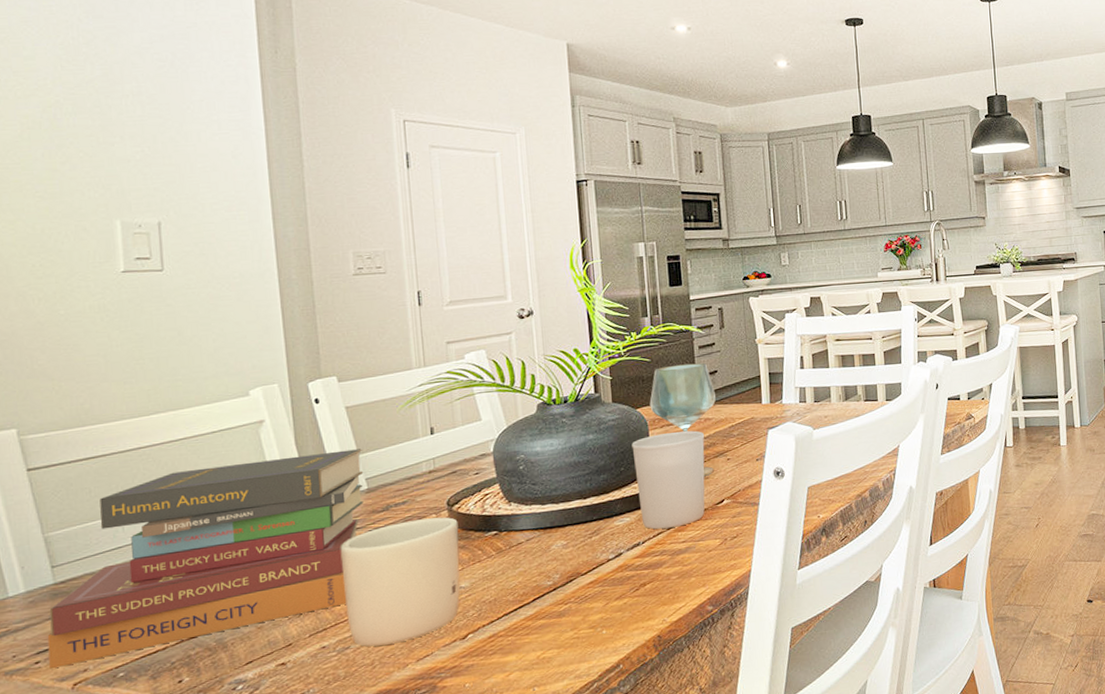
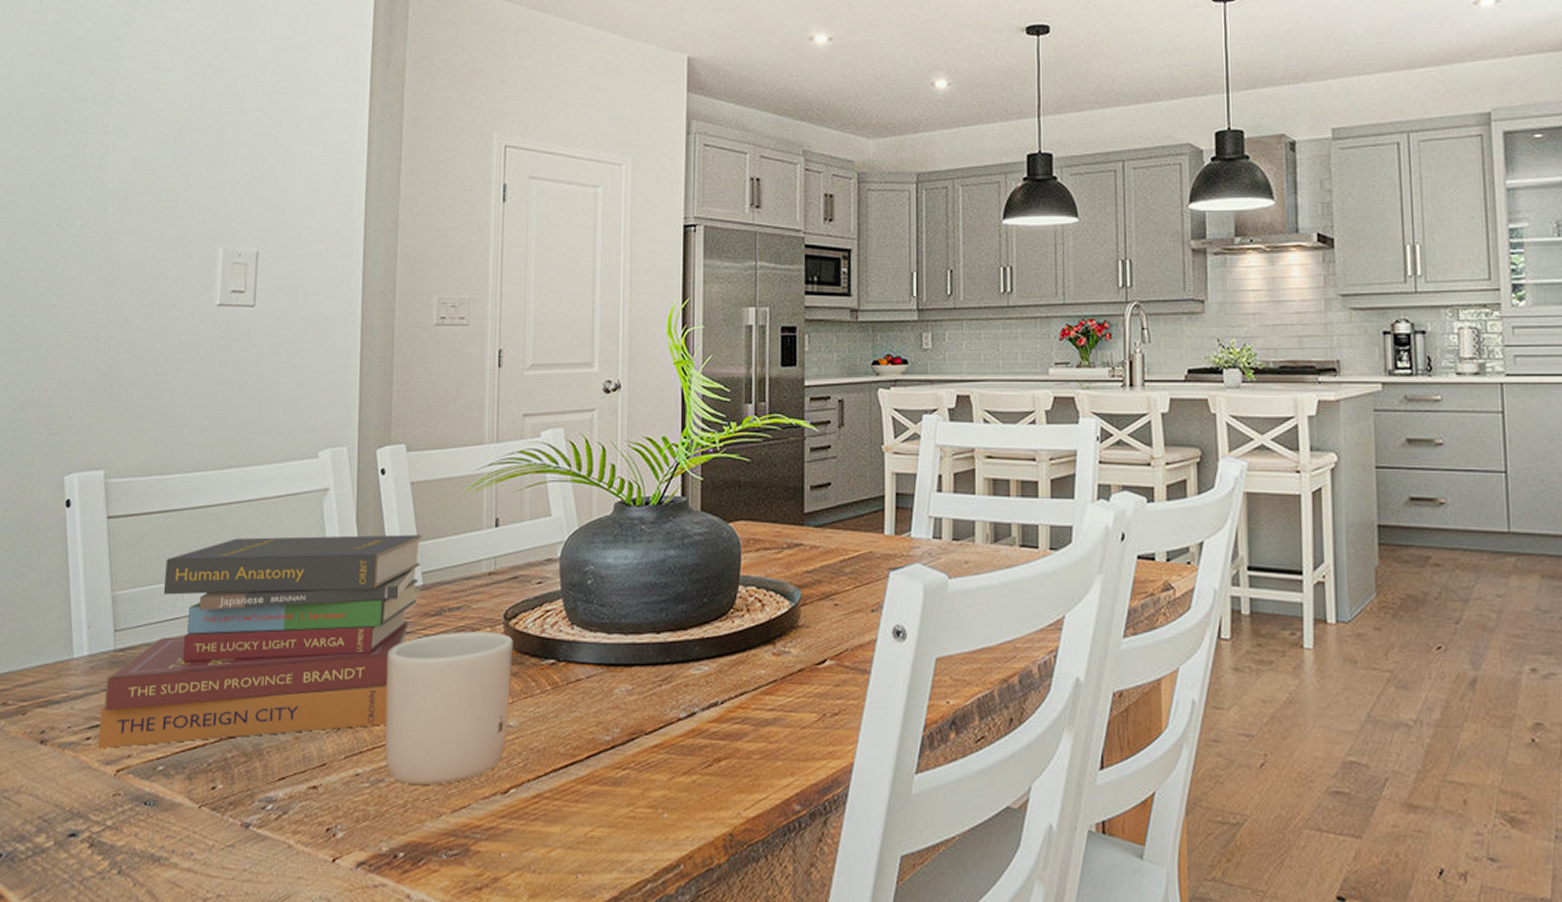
candle holder: present [632,430,705,530] -> none [719,558,809,688]
wine glass: present [649,362,716,477] -> none [745,470,826,625]

